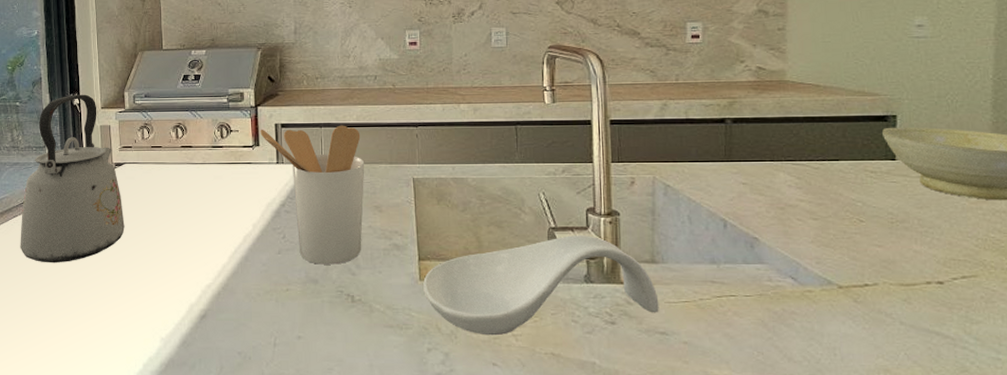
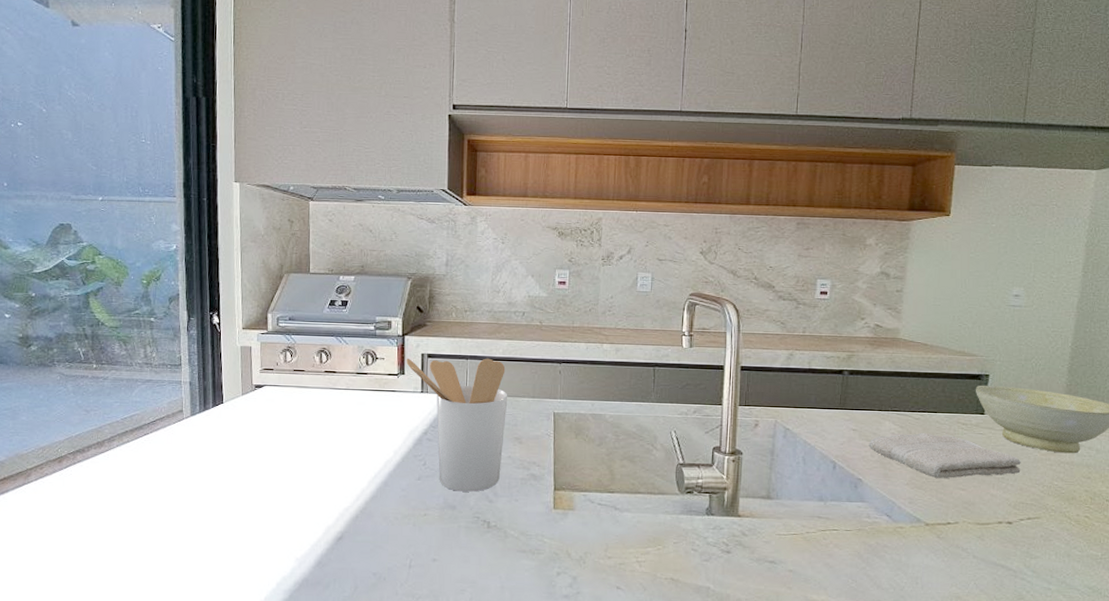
kettle: present [20,94,125,263] -> none [150,313,263,483]
spoon rest: present [423,235,659,336] -> none [557,471,771,562]
washcloth: none [762,183,947,234] -> present [868,432,1021,478]

